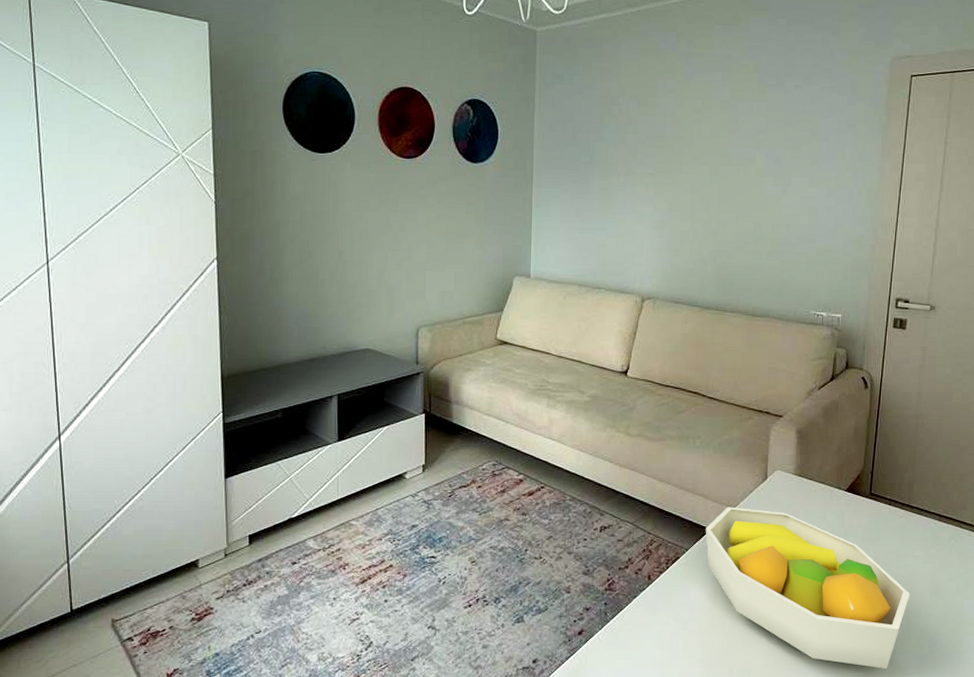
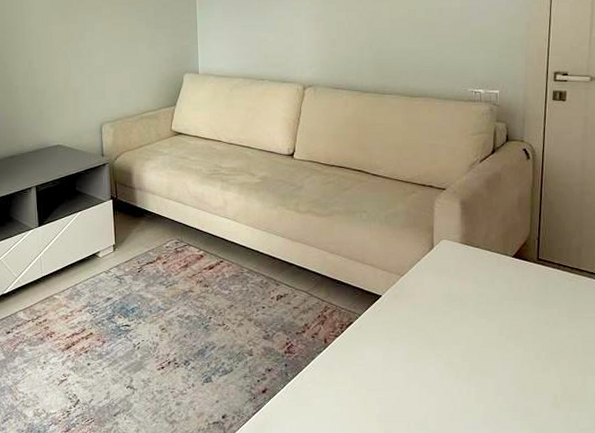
fruit bowl: present [705,507,910,669] -> none [376,274,584,424]

